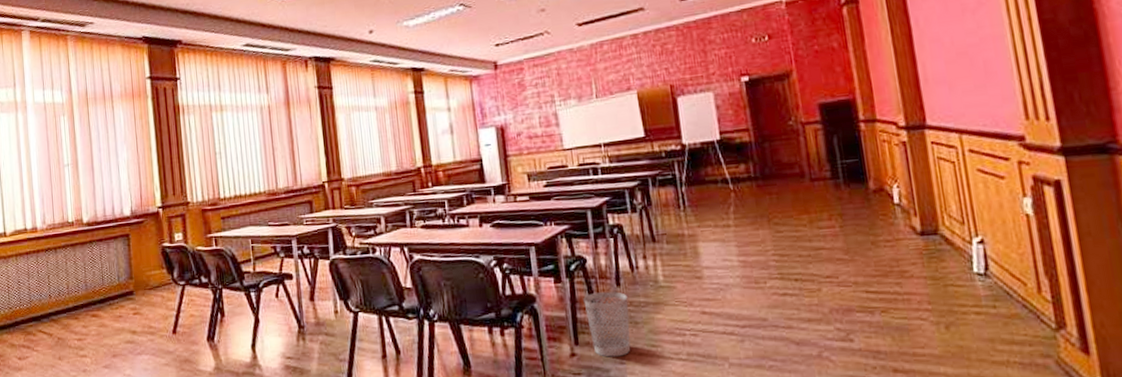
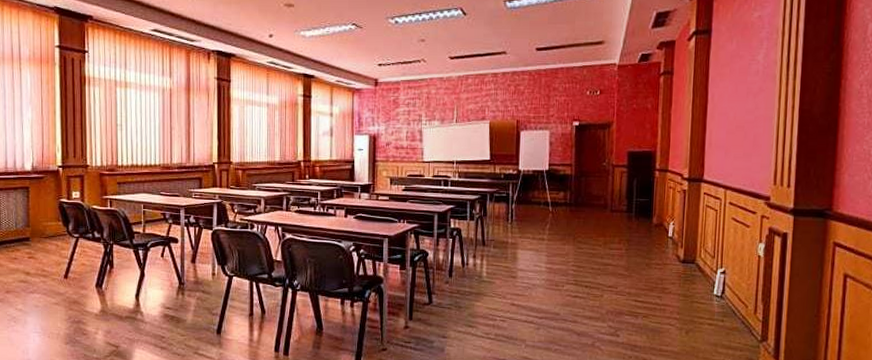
wastebasket: present [583,291,631,357] -> none [421,281,456,332]

